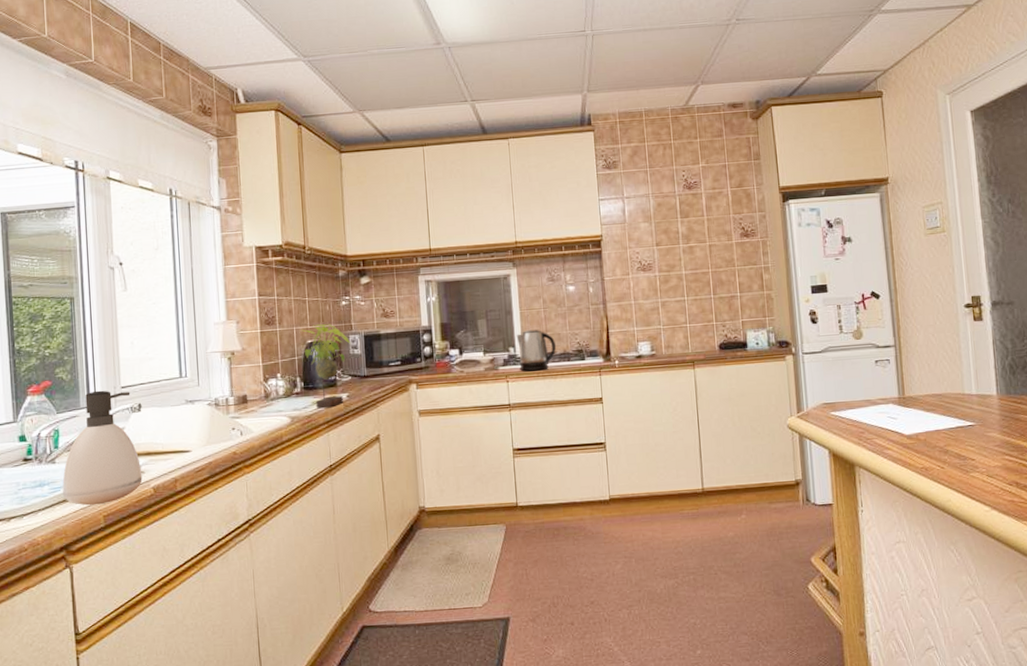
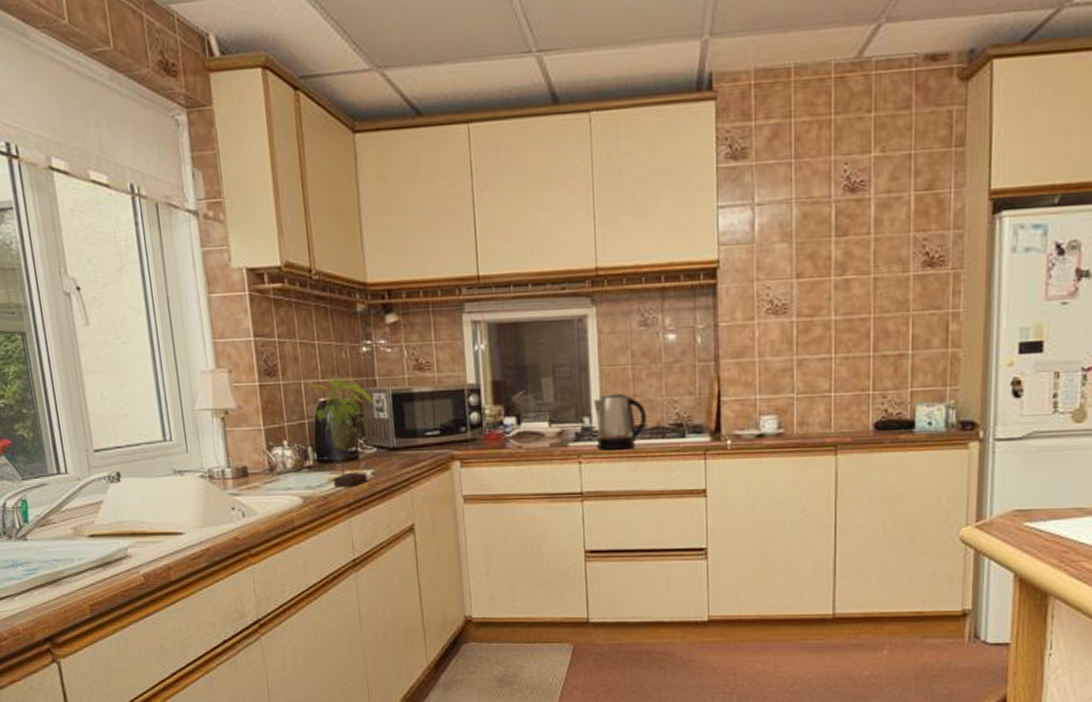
soap dispenser: present [62,390,143,506] -> none [37,453,130,592]

